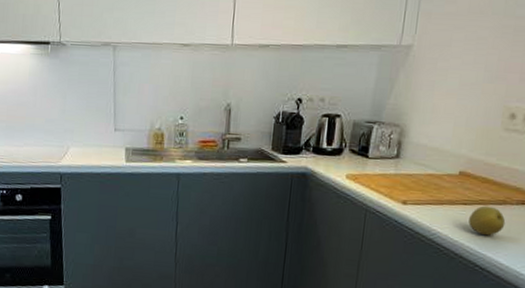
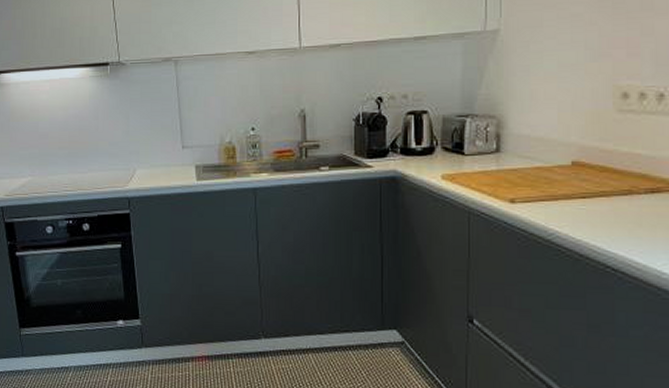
fruit: present [468,205,506,236] -> none [591,197,635,232]

